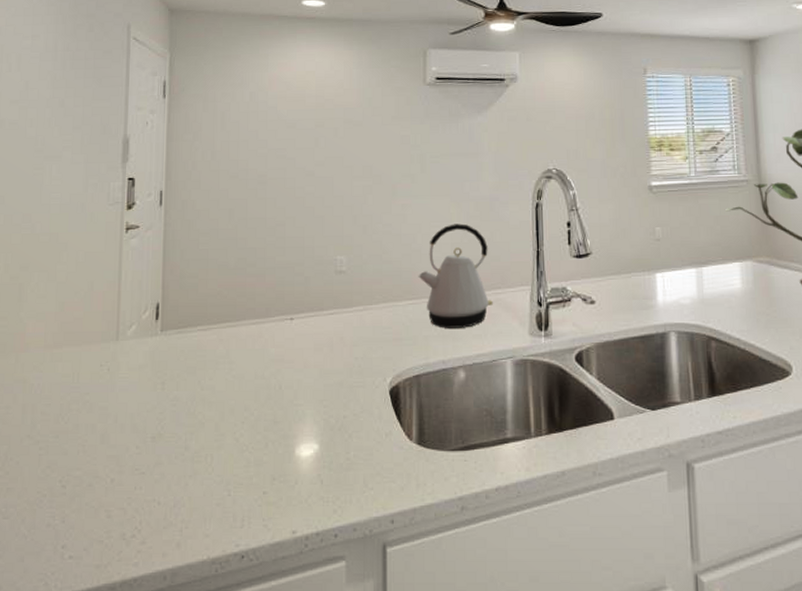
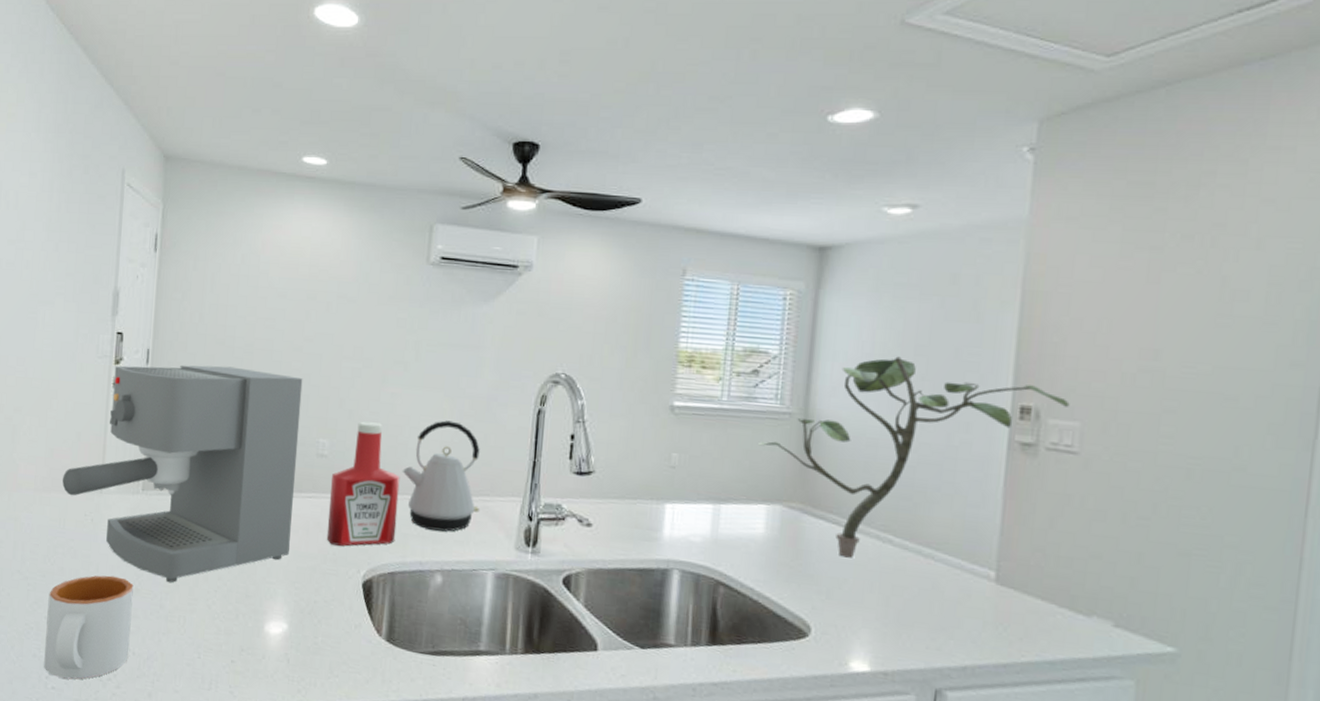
mug: none [59,424,156,544] -> present [44,575,134,680]
coffee maker: none [75,198,317,421] -> present [62,365,303,583]
ketchup bottle: none [351,234,417,357] -> present [326,421,400,547]

